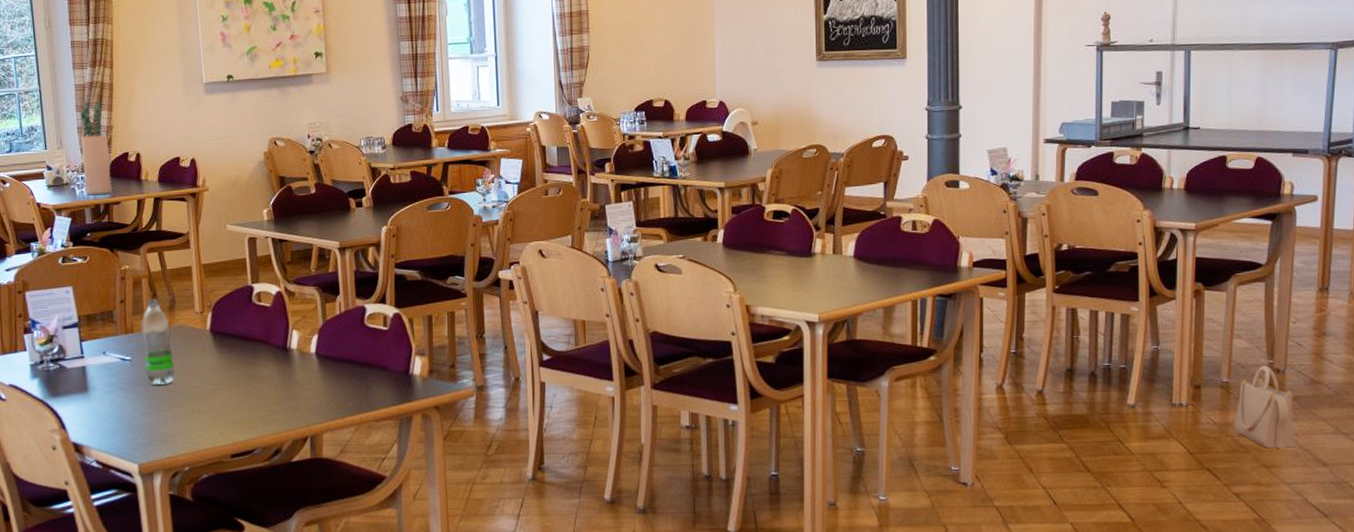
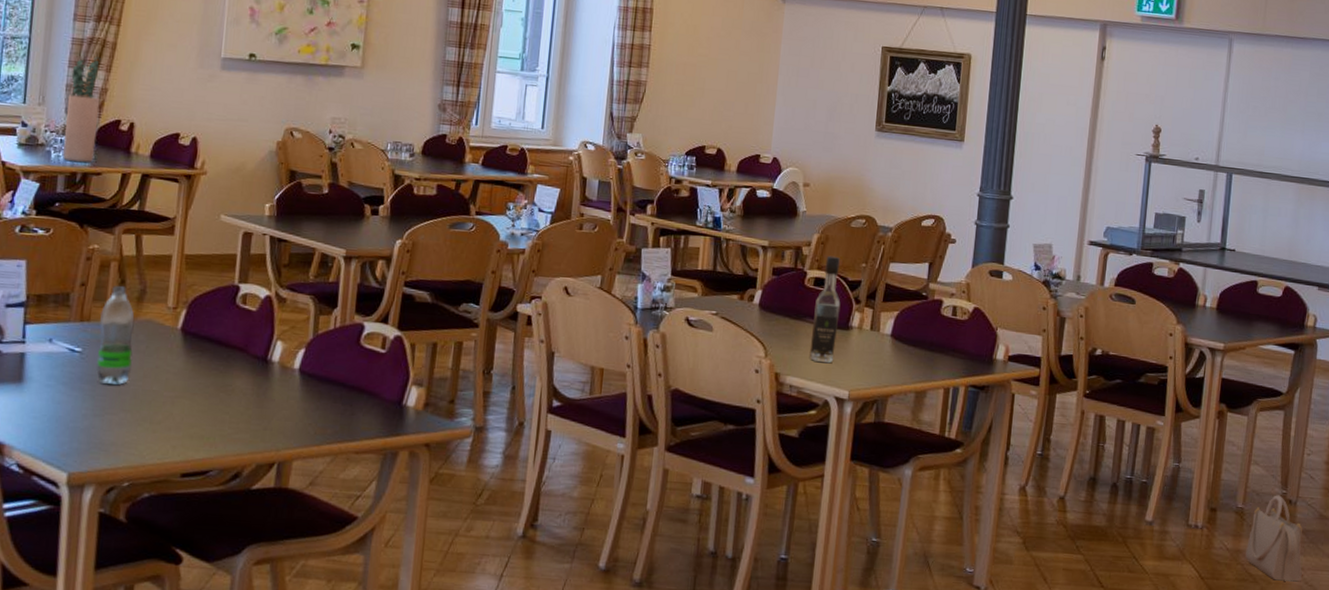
bottle: none [776,188,801,291] -> present [809,255,841,363]

